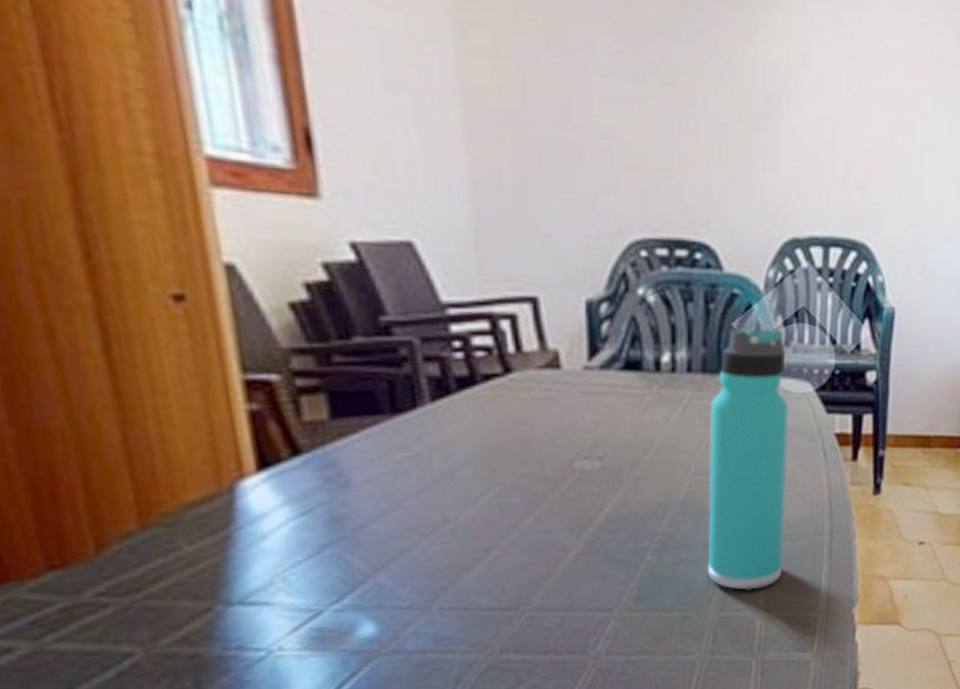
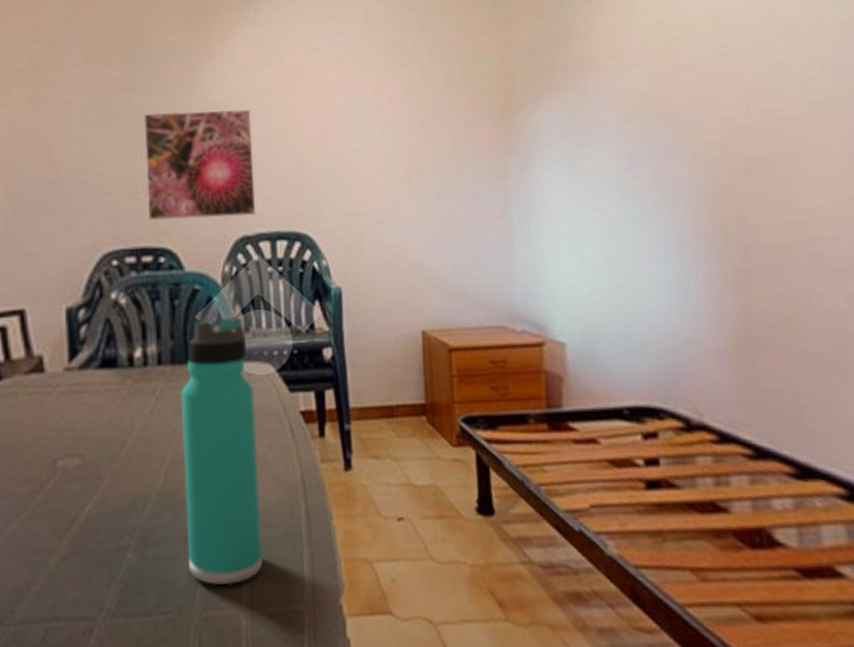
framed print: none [684,70,816,215] -> present [144,109,256,221]

